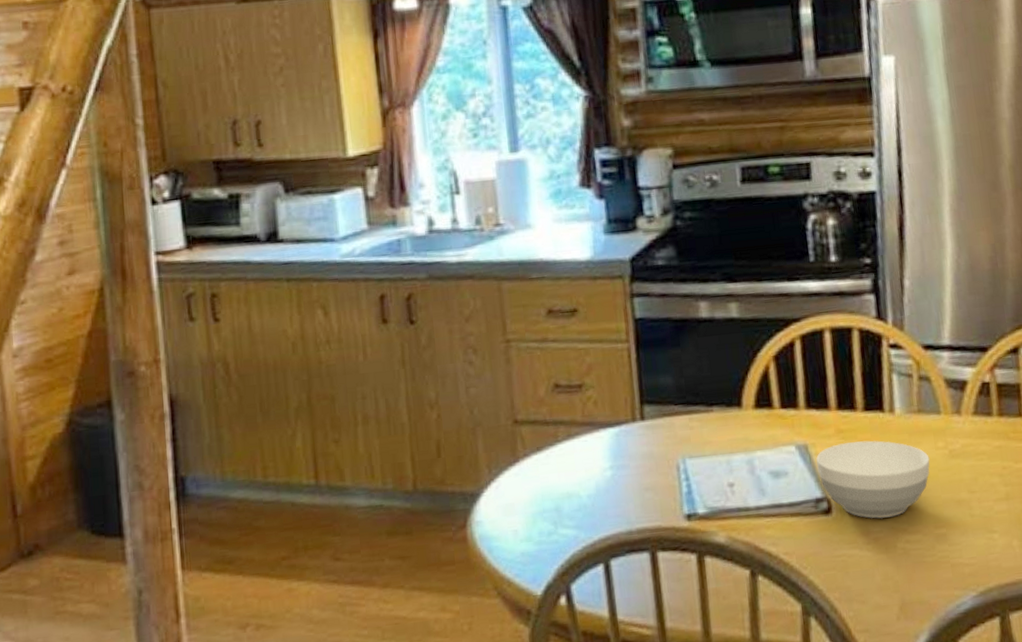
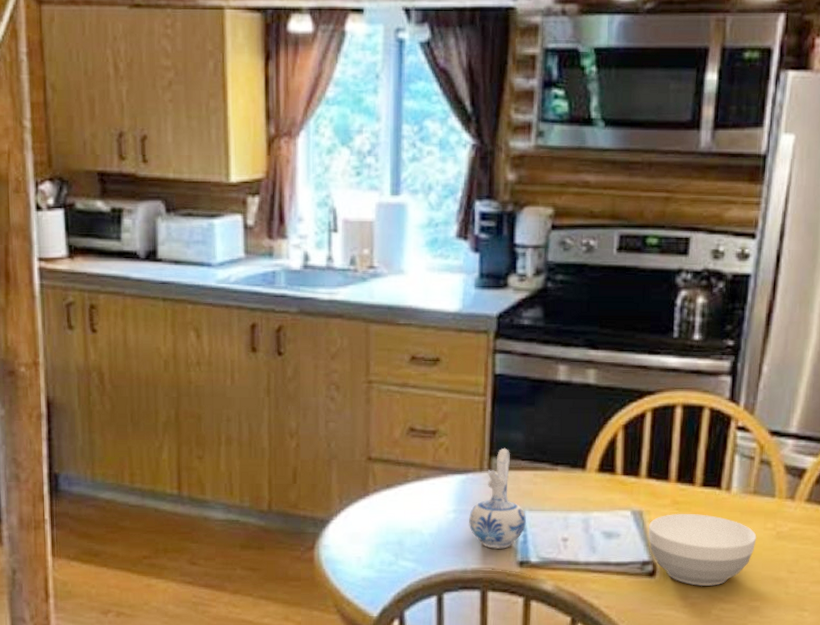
ceramic pitcher: none [627,394,688,504] -> present [469,448,526,549]

